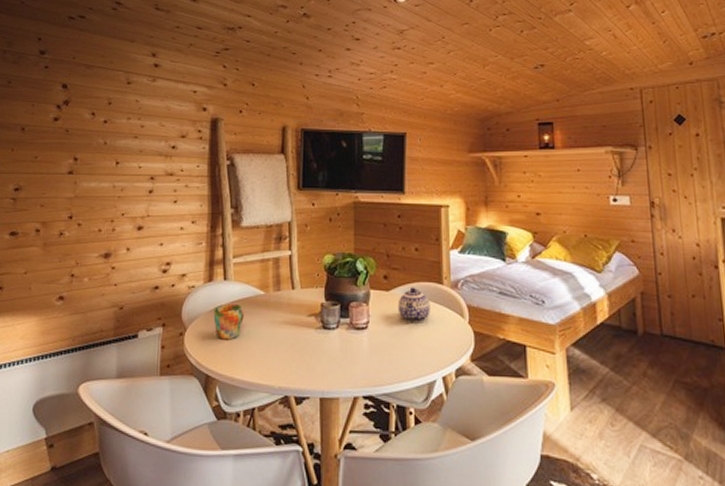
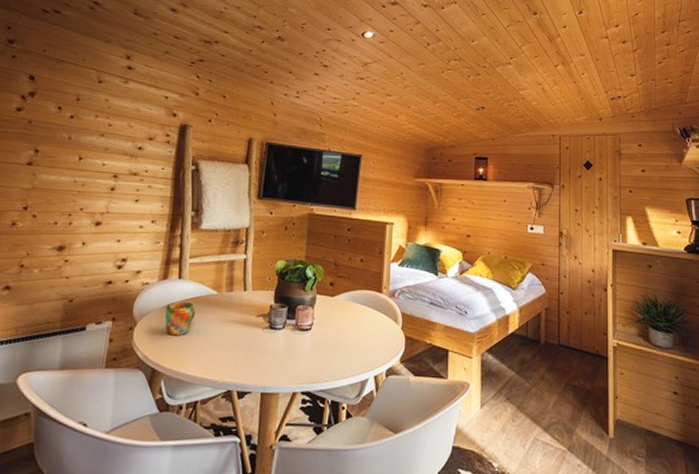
teapot: present [397,287,430,323] -> none [340,294,370,327]

